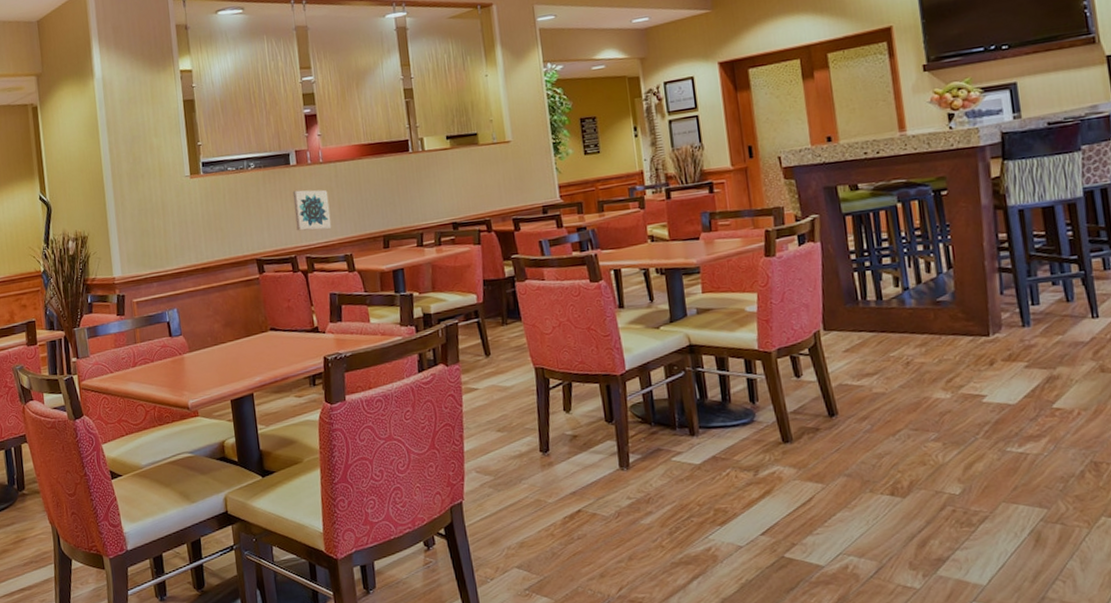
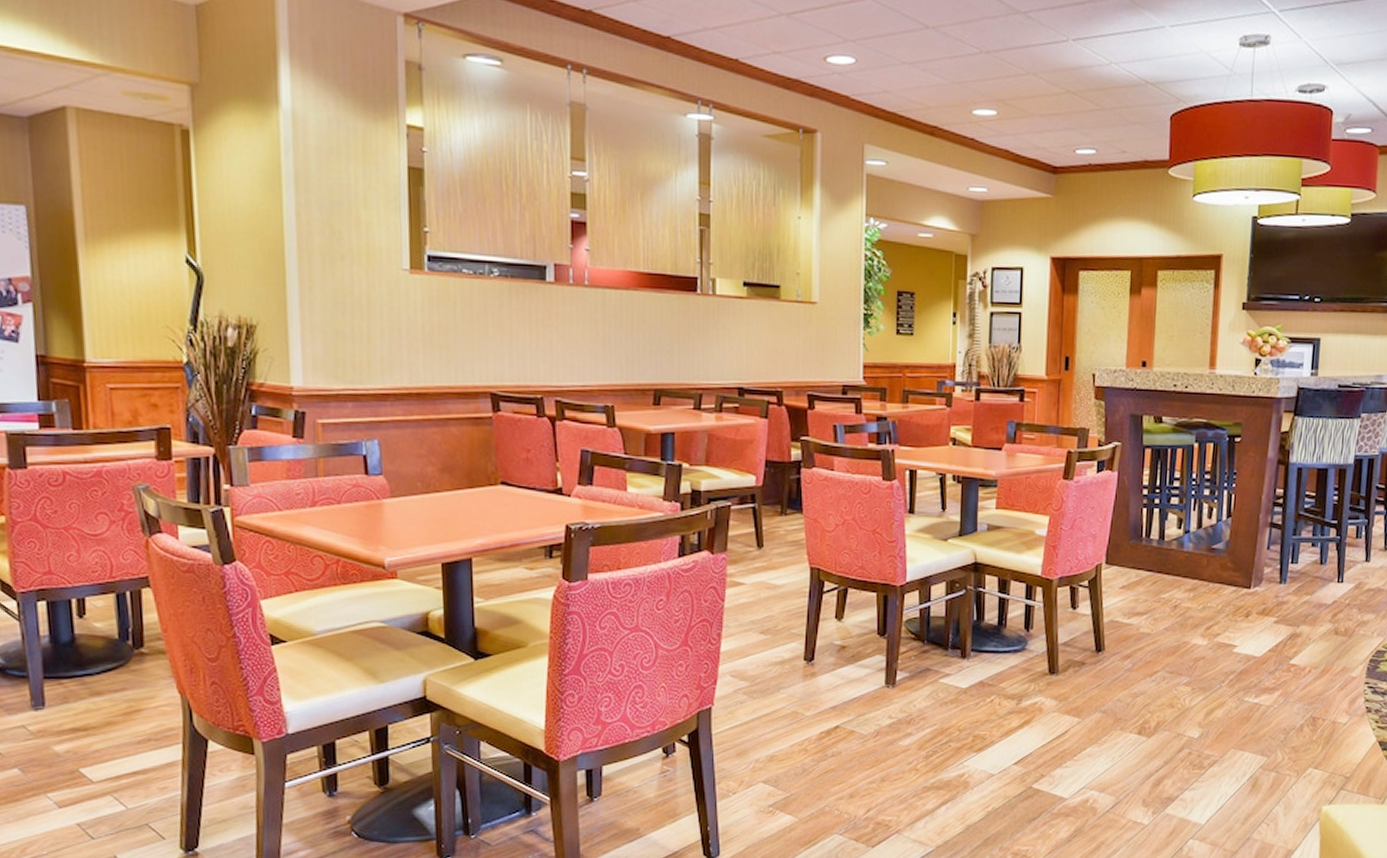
wall art: present [292,189,332,231] -> none [546,315,592,371]

